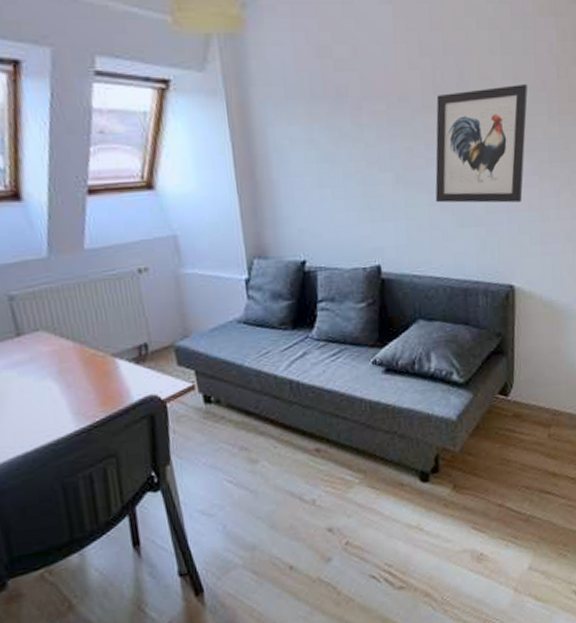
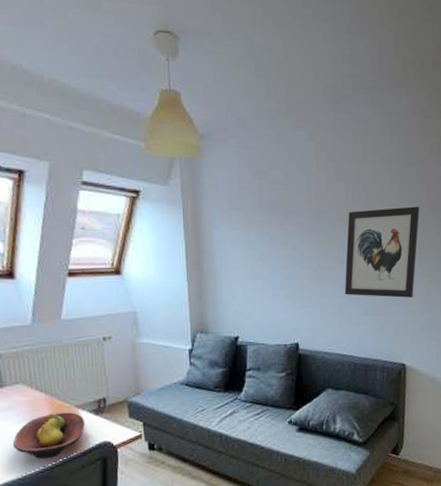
fruit bowl: none [38,362,125,420] -> present [12,412,85,459]

